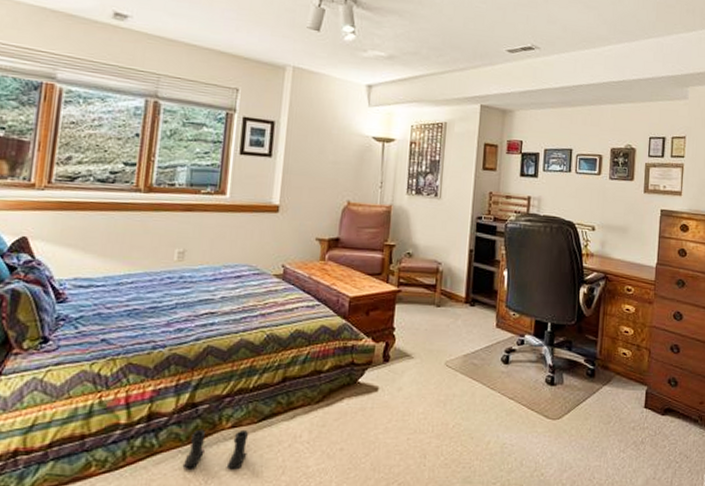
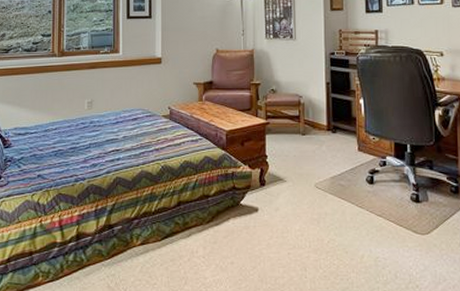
boots: present [182,429,249,470] -> none [106,246,155,280]

